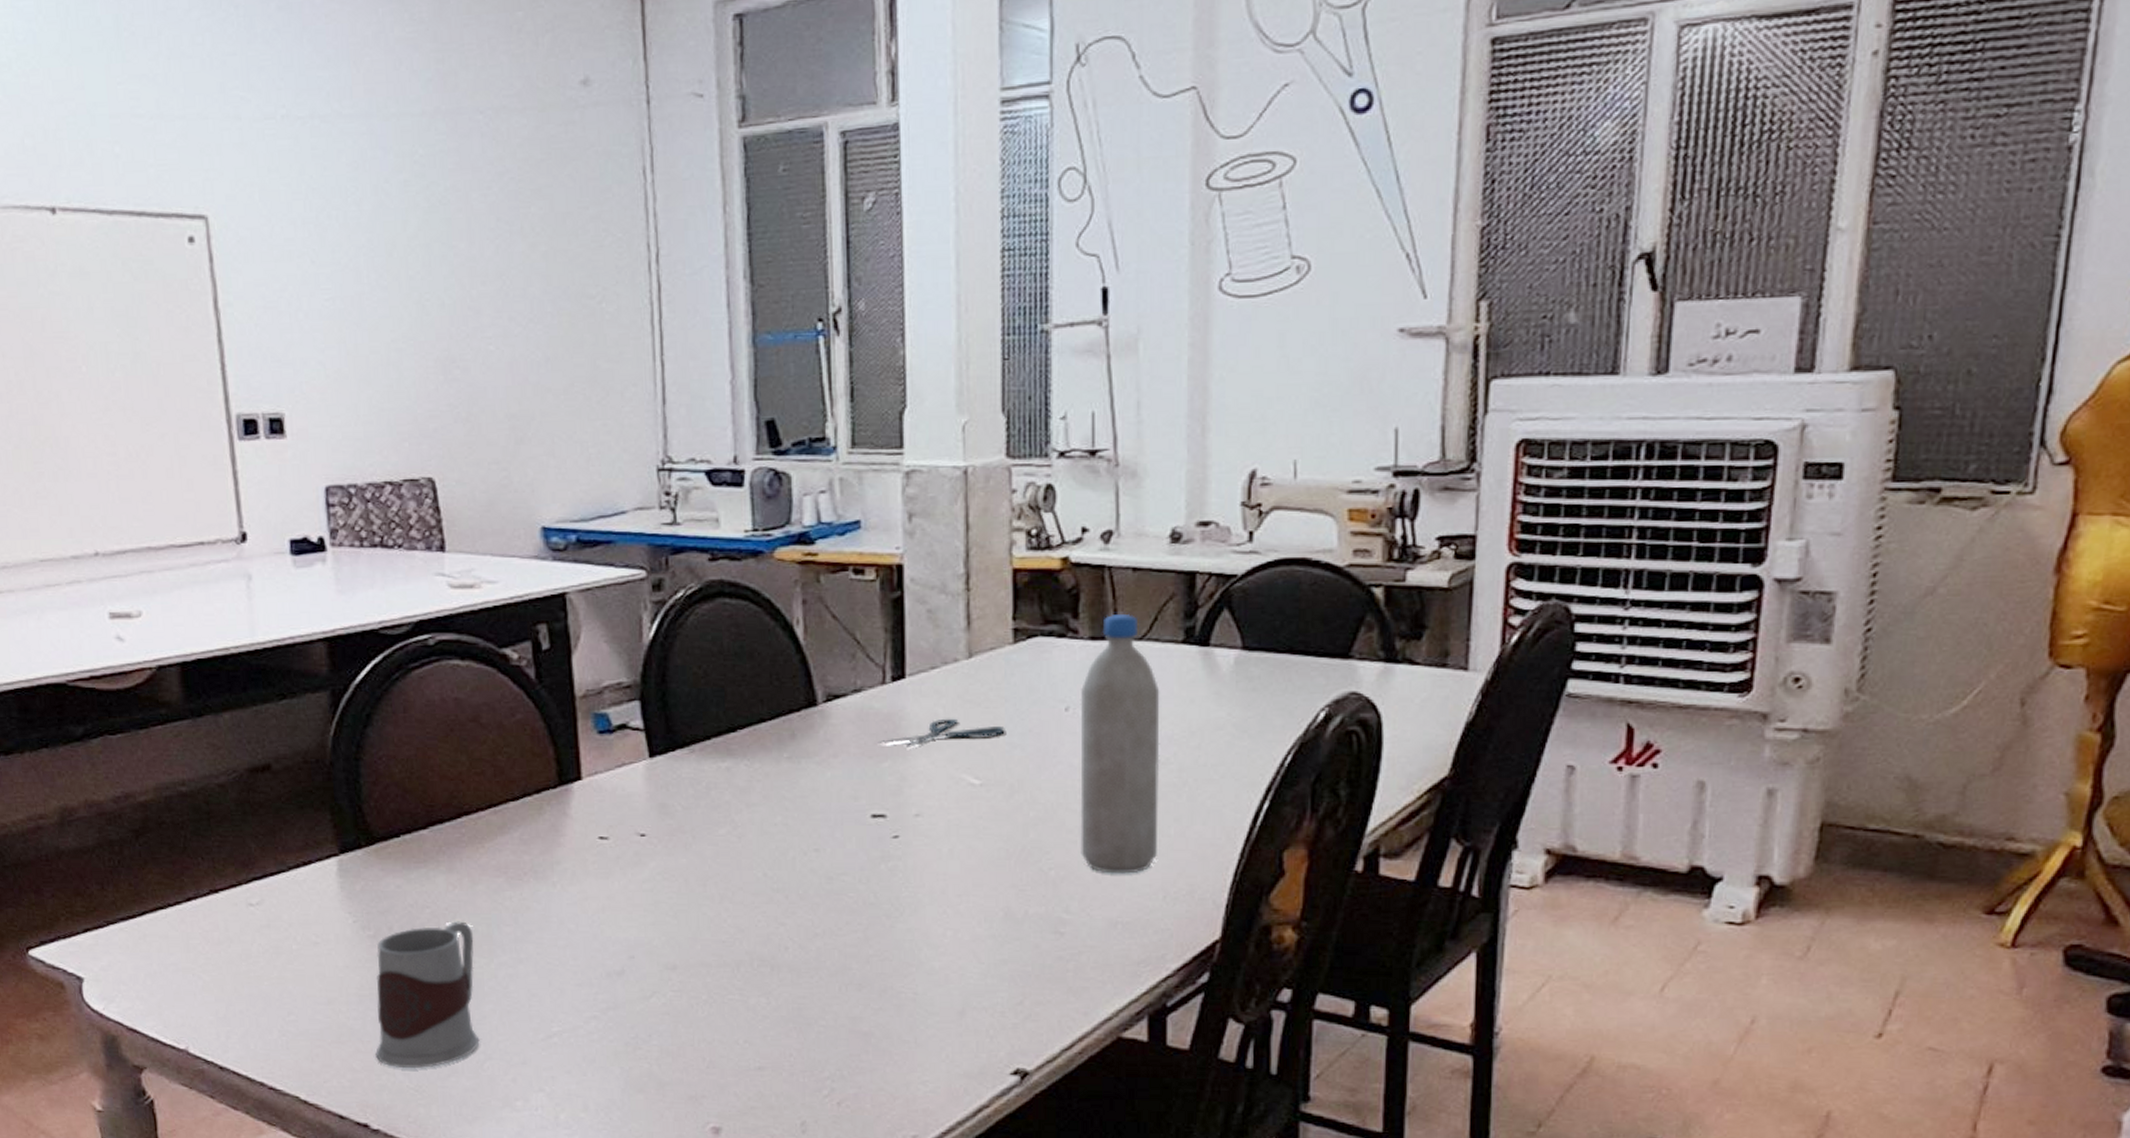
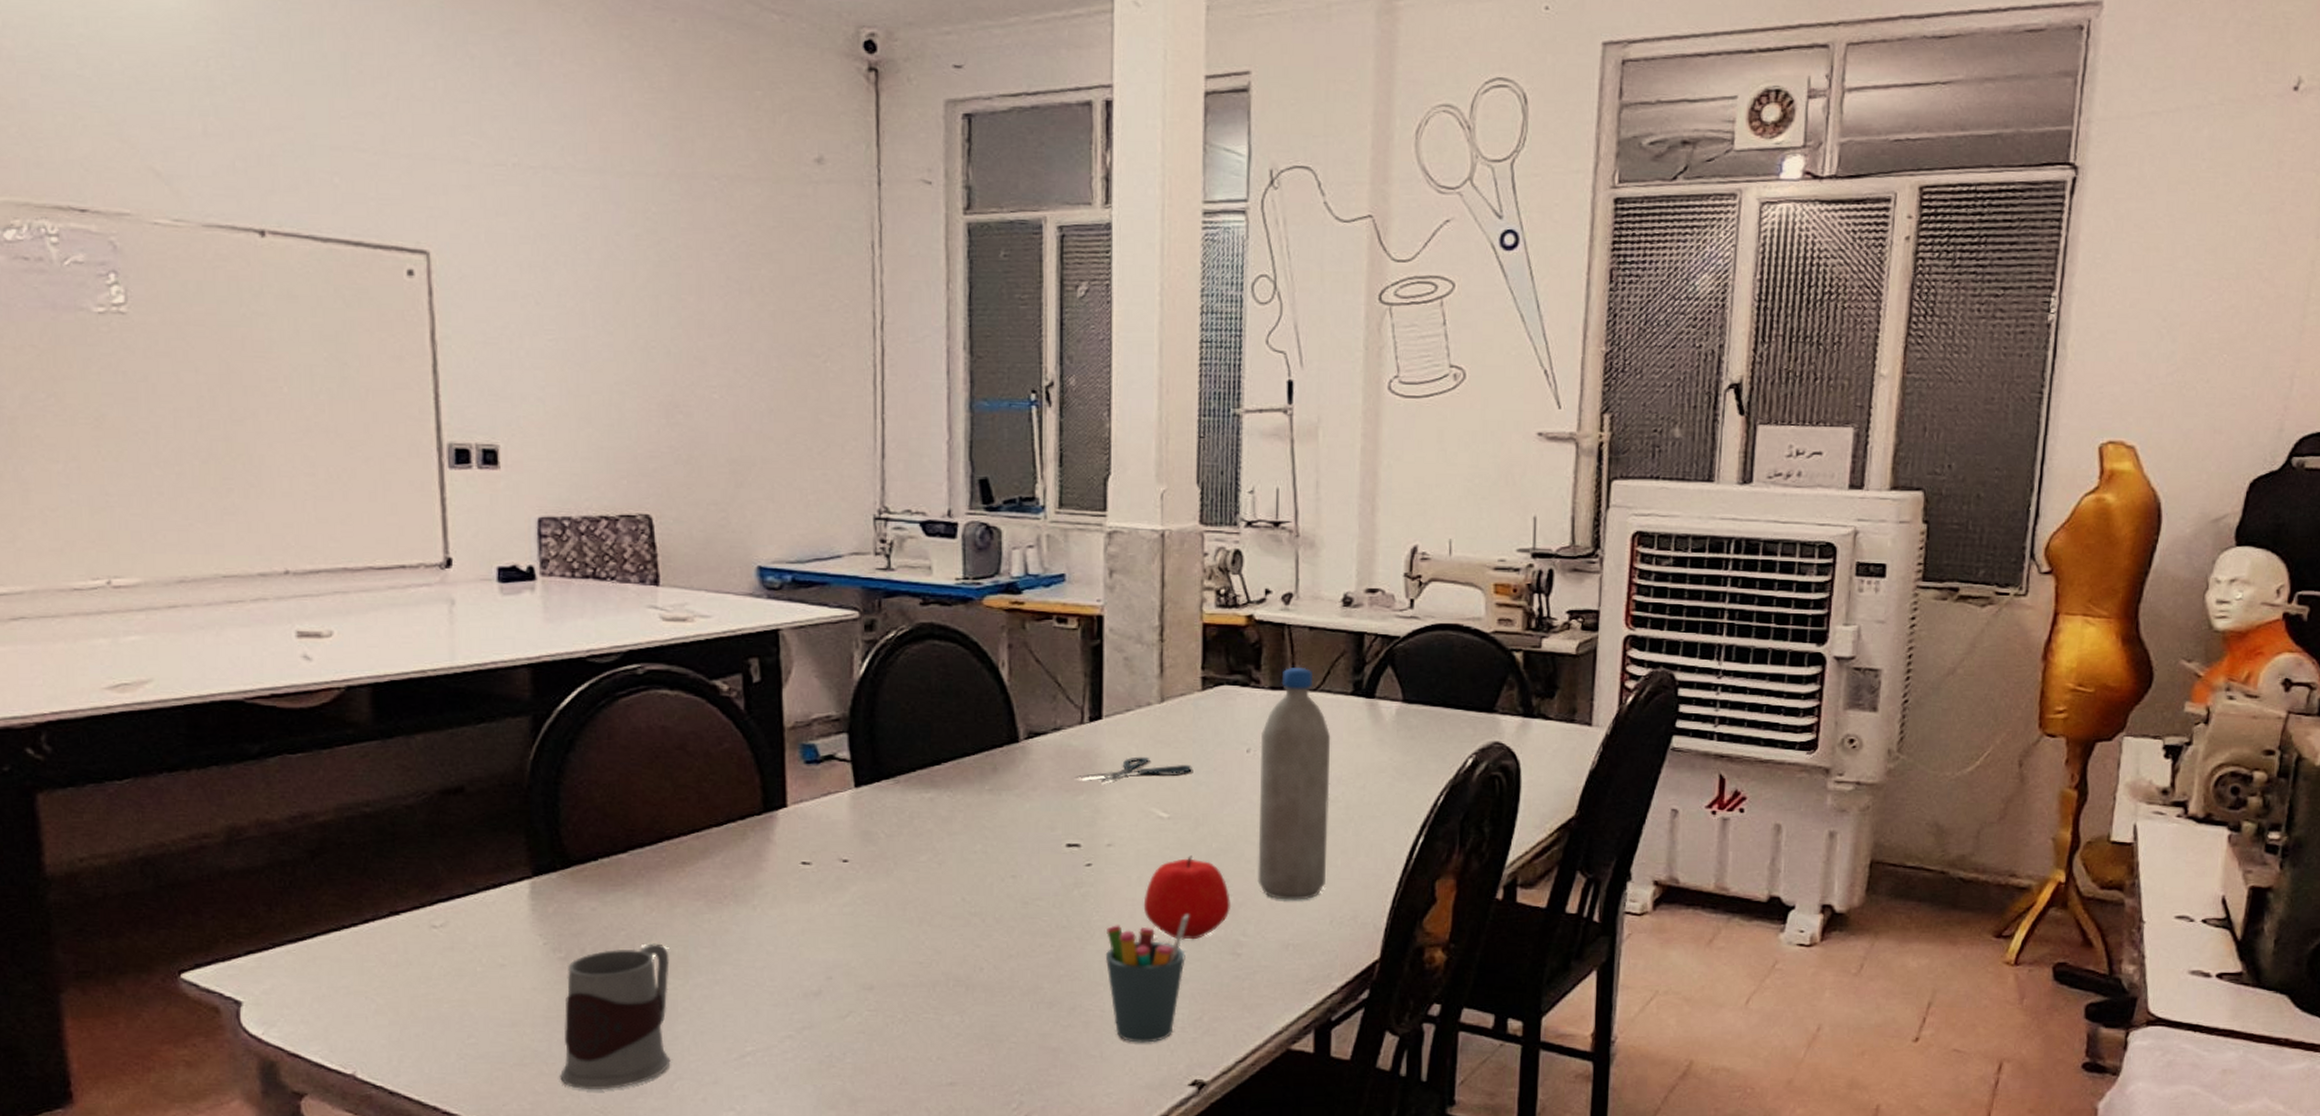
pen holder: none [916,889,1006,1028] -> present [1105,914,1189,1043]
apple: none [956,826,1053,918] -> present [1143,856,1232,940]

